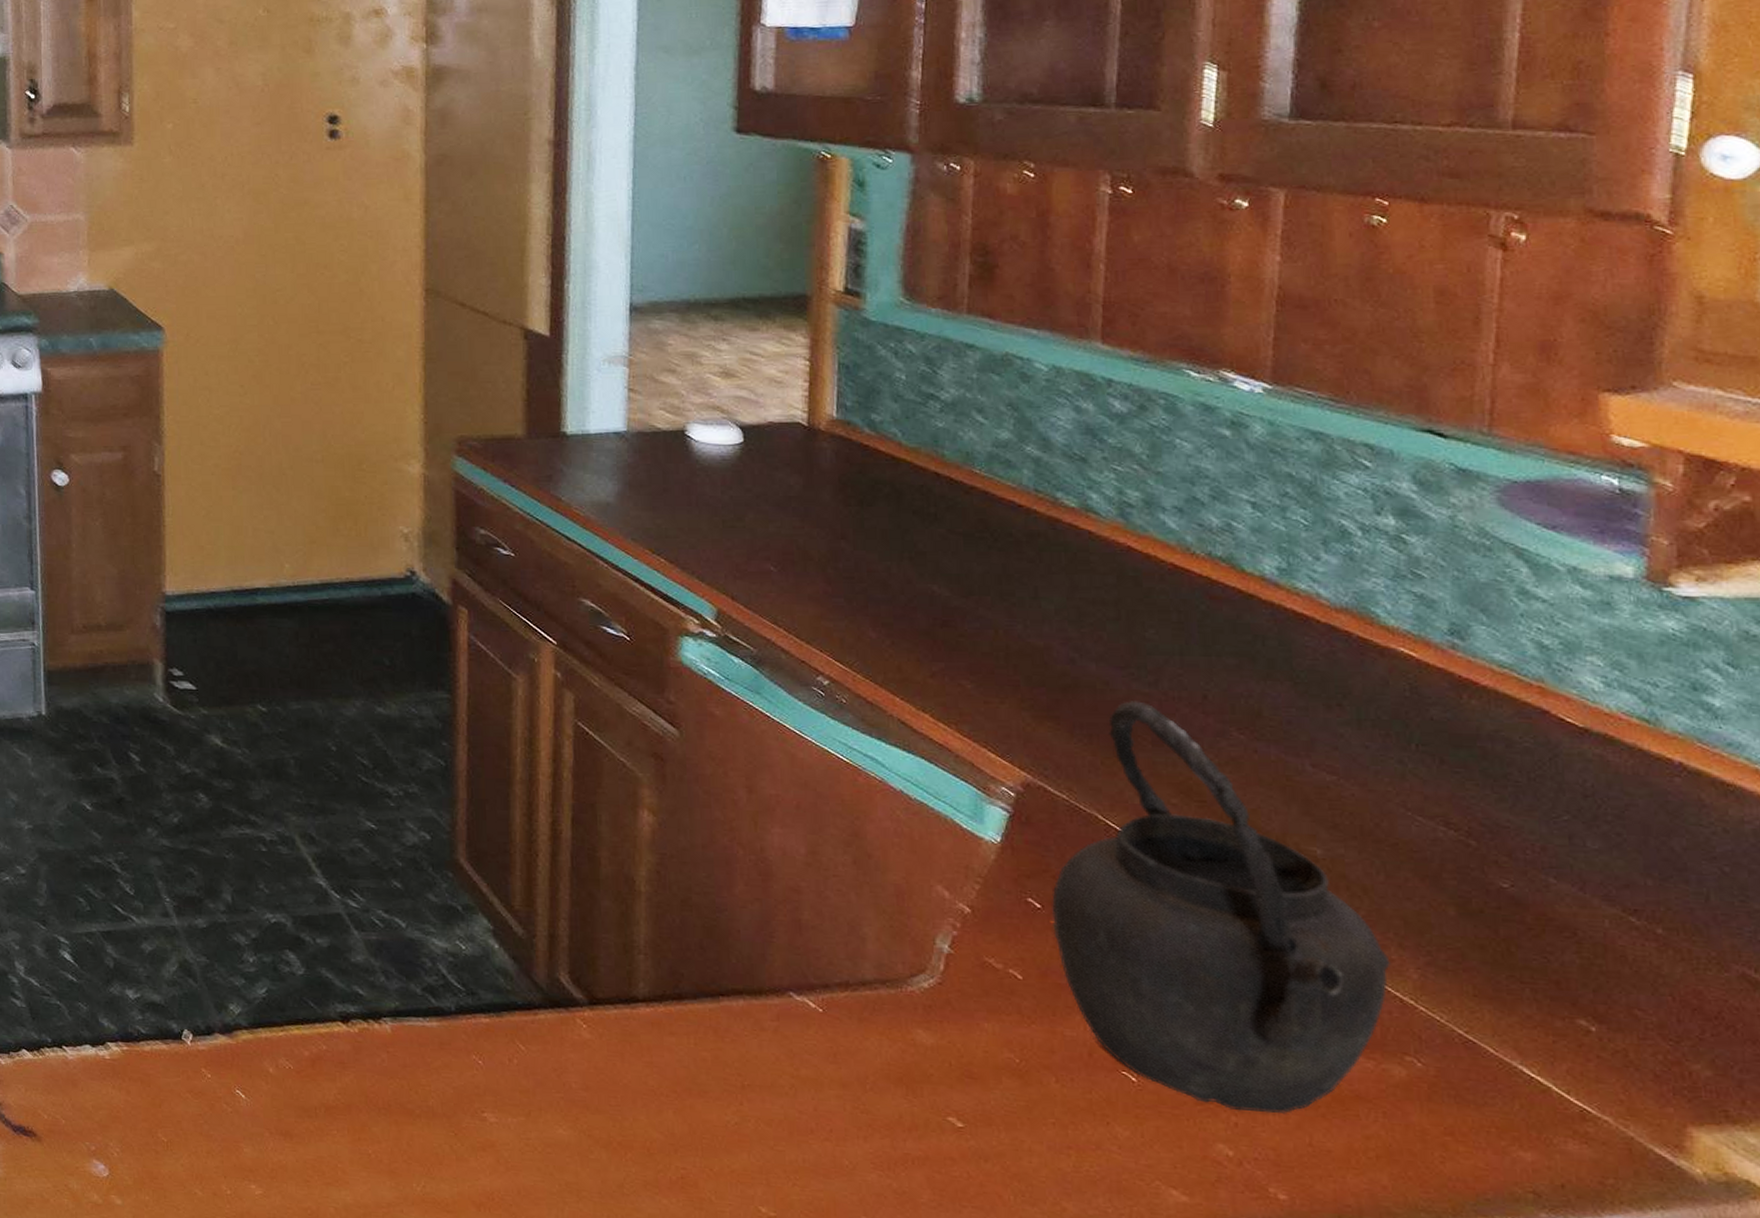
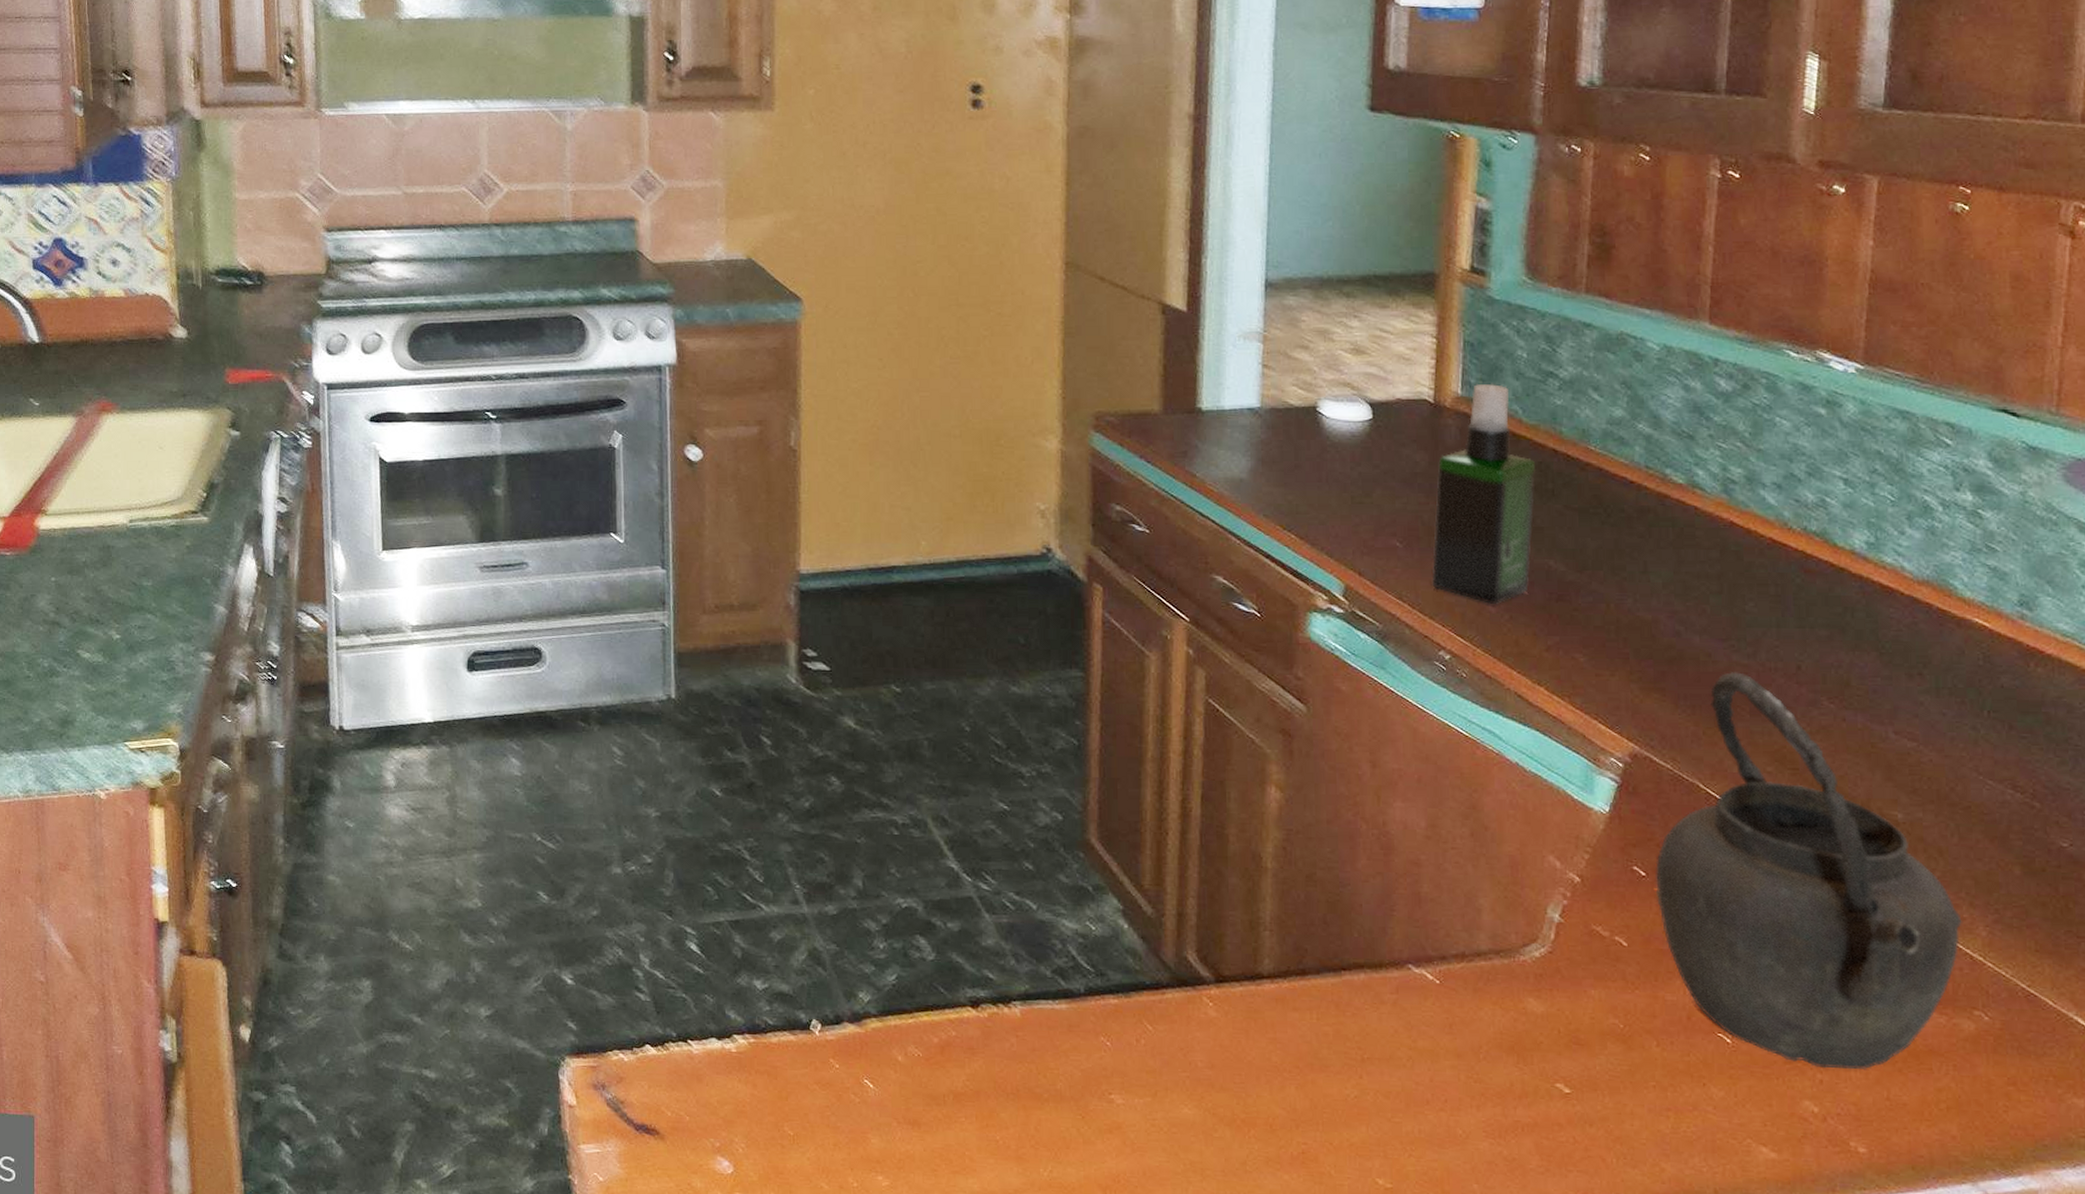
spray bottle: none [808,405,916,629] -> present [1432,383,1535,604]

